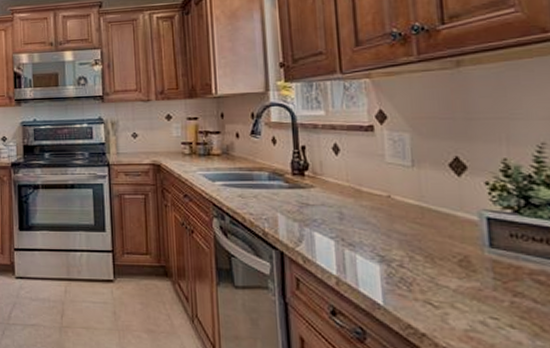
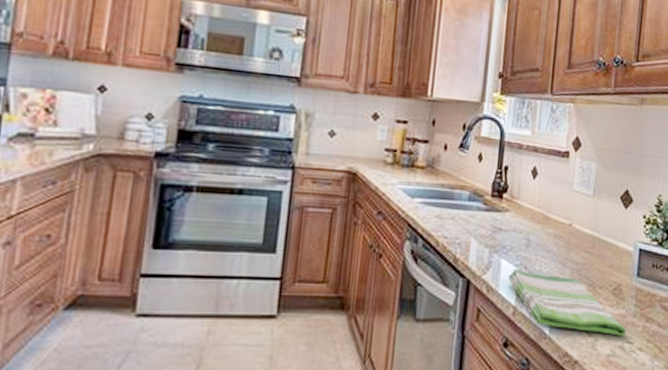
dish towel: none [325,240,486,311] -> present [508,268,626,336]

